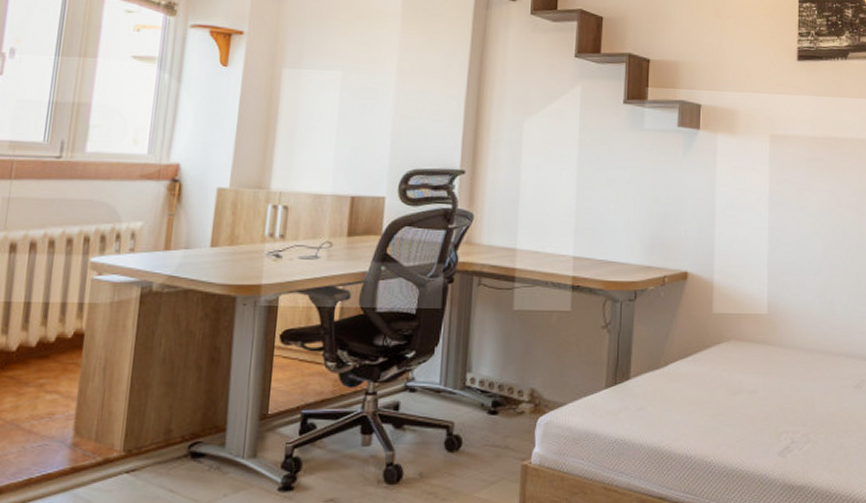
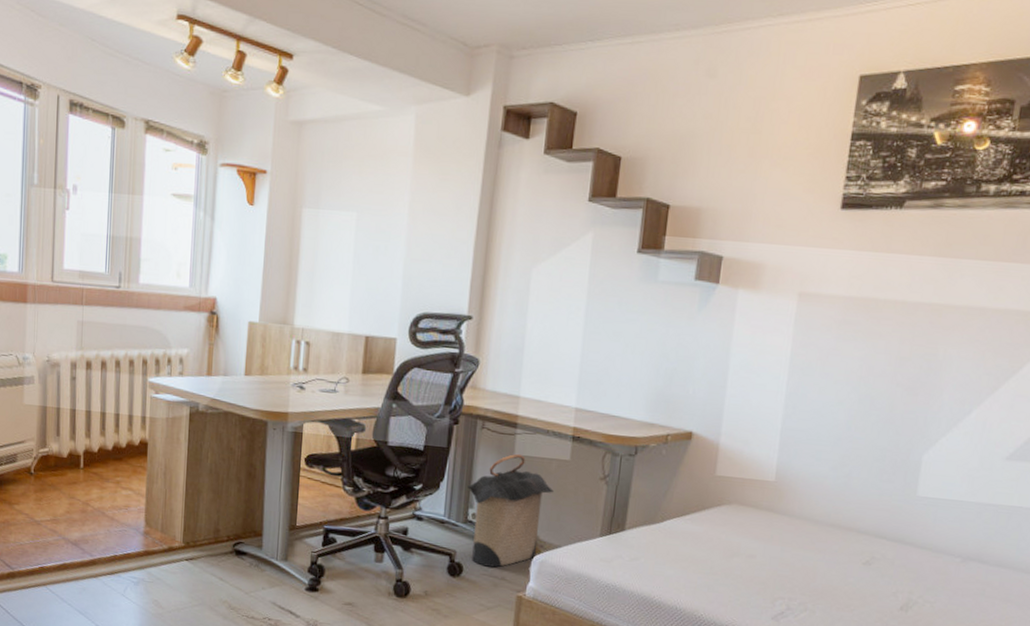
laundry hamper: none [465,310,556,436] -> present [468,454,554,568]

